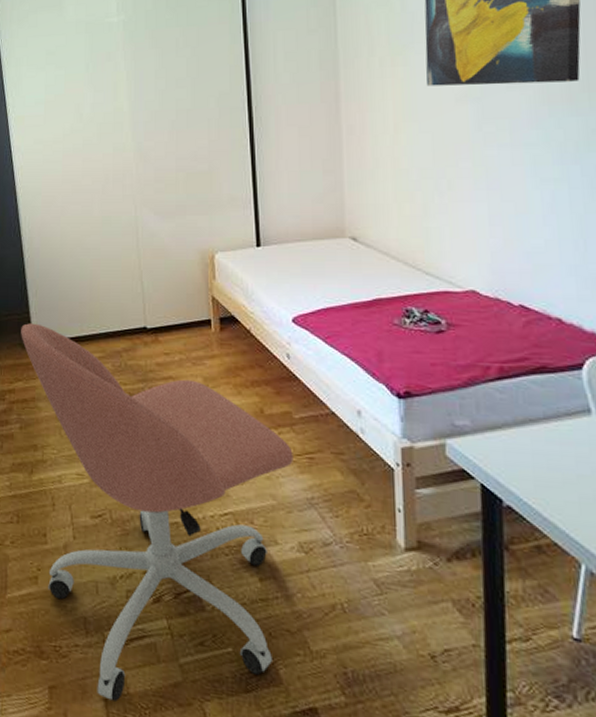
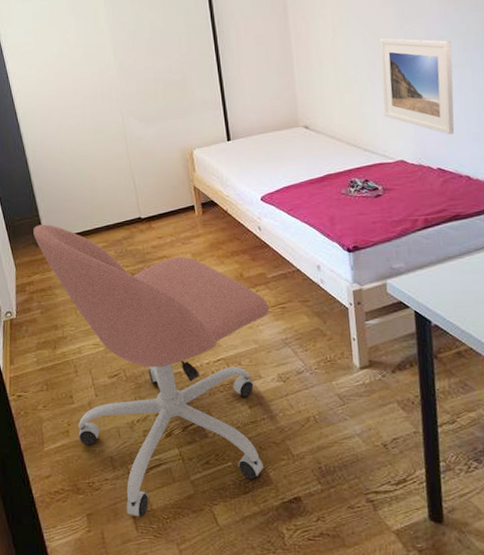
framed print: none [451,140,544,265] -> present [379,38,455,135]

